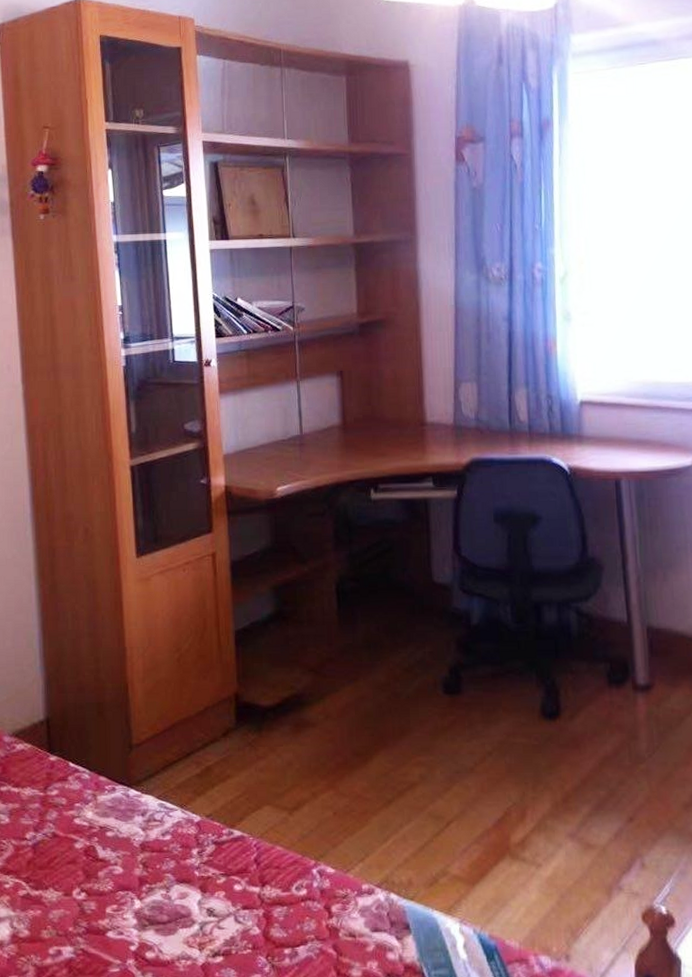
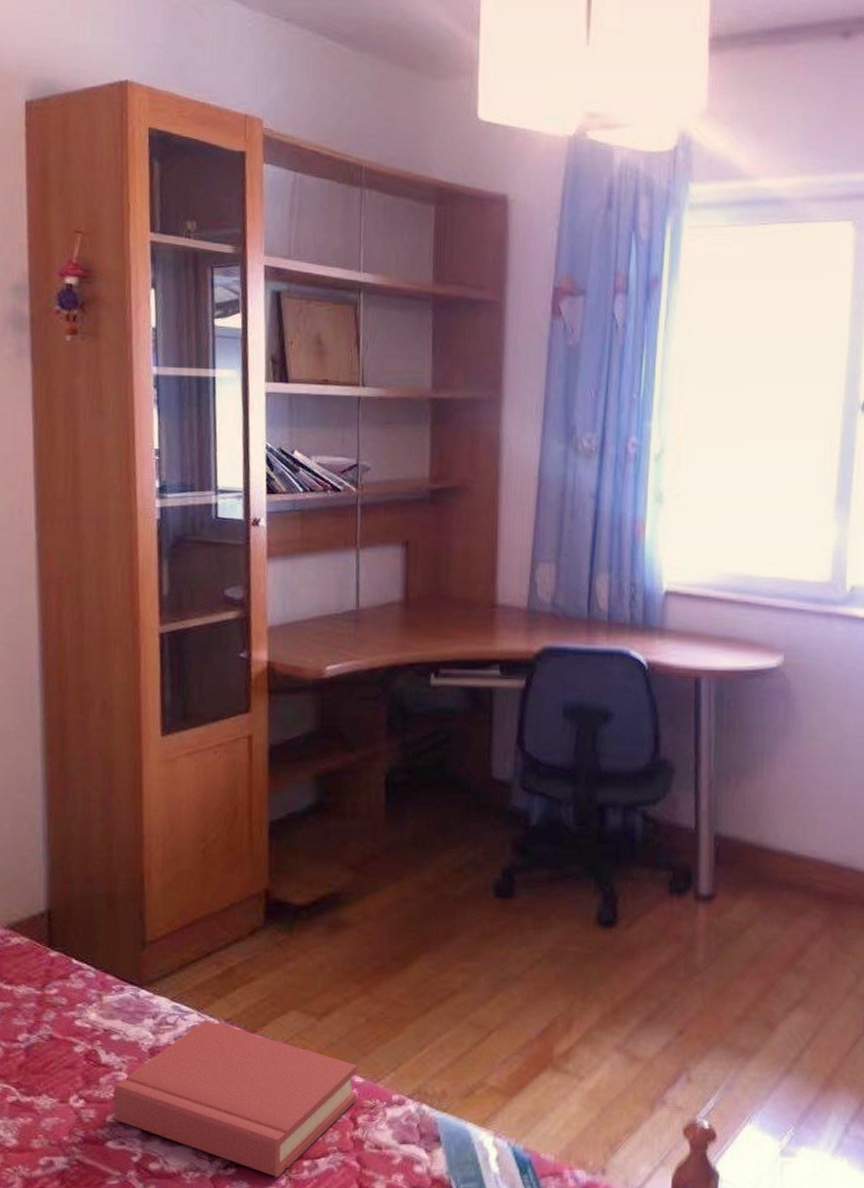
hardback book: none [110,816,330,965] -> present [113,1019,358,1177]

